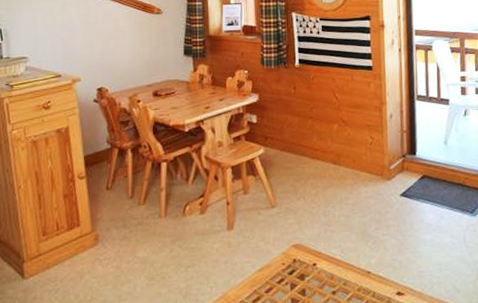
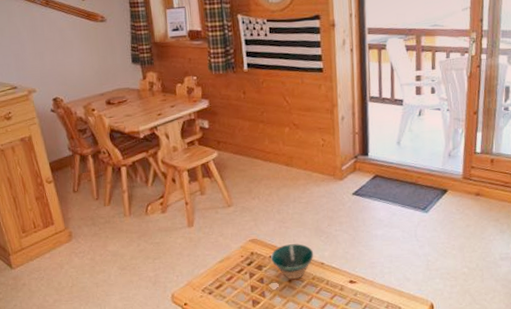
bowl: none [314,250,360,291] -> present [271,244,314,280]

